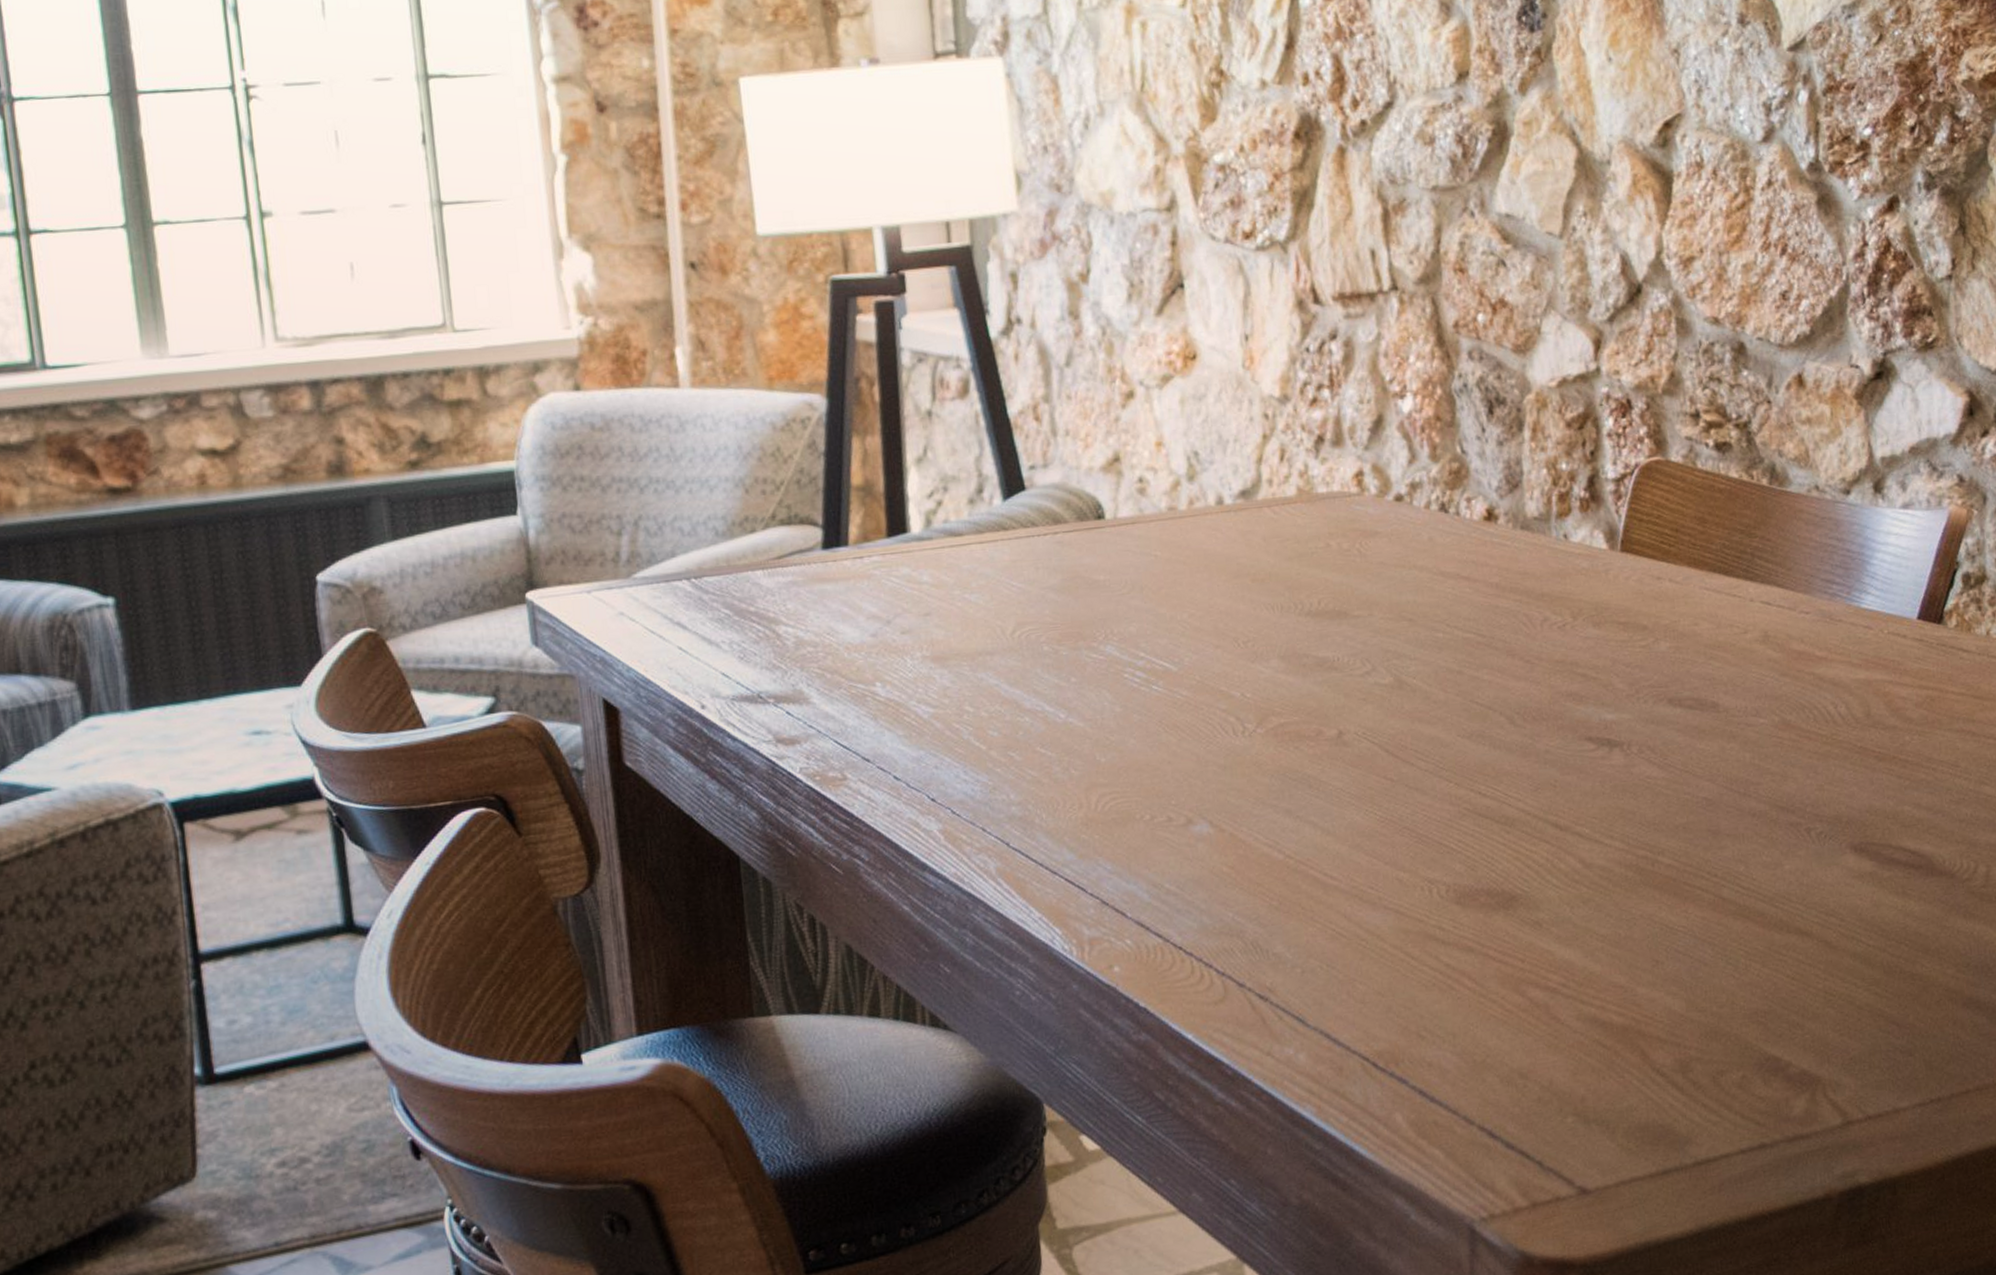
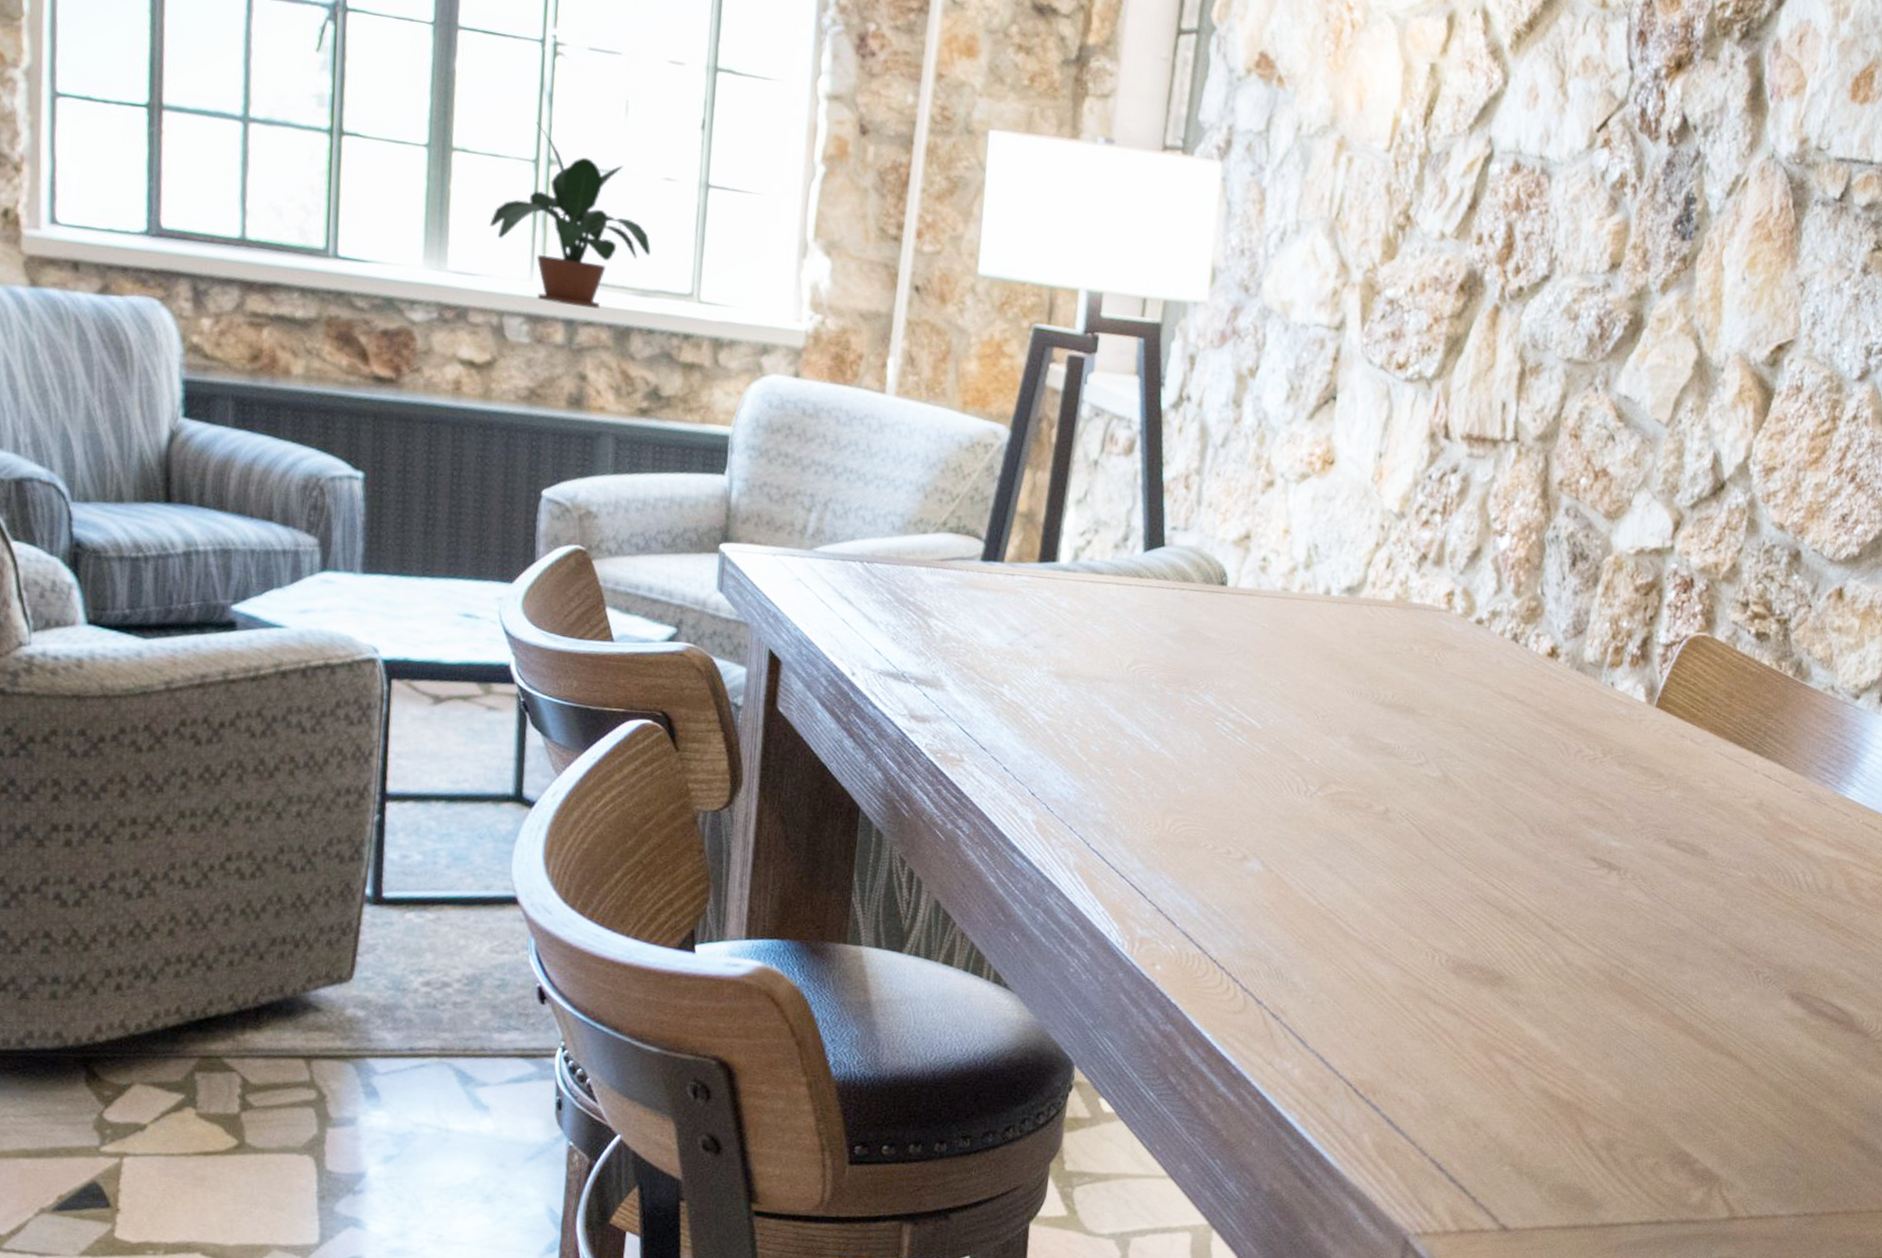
potted plant: none [208,175,390,367] -> present [490,122,651,309]

